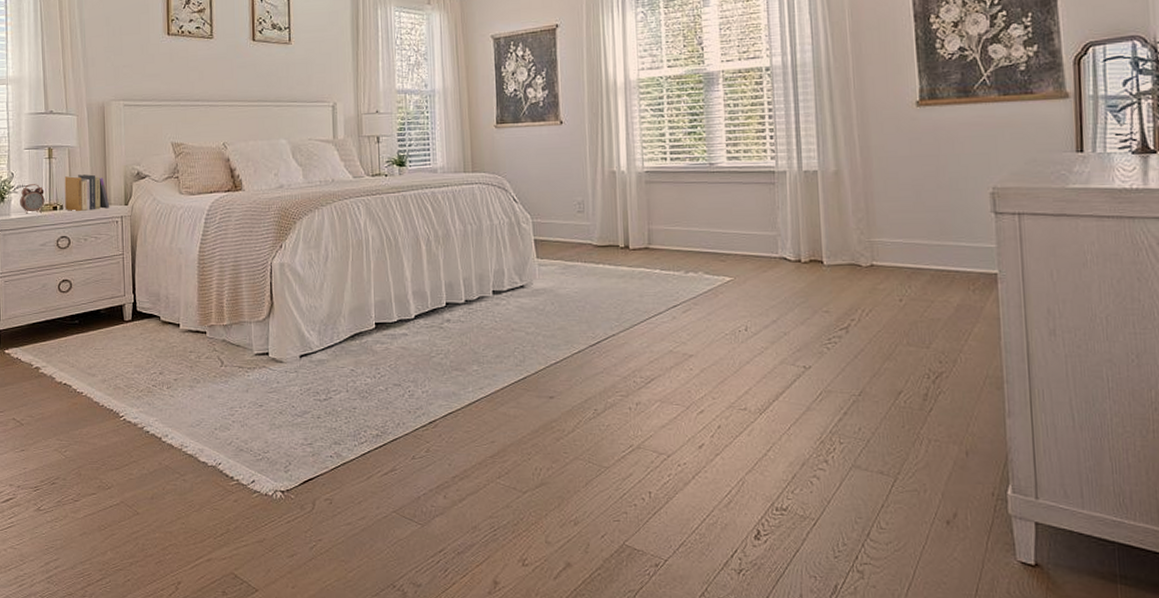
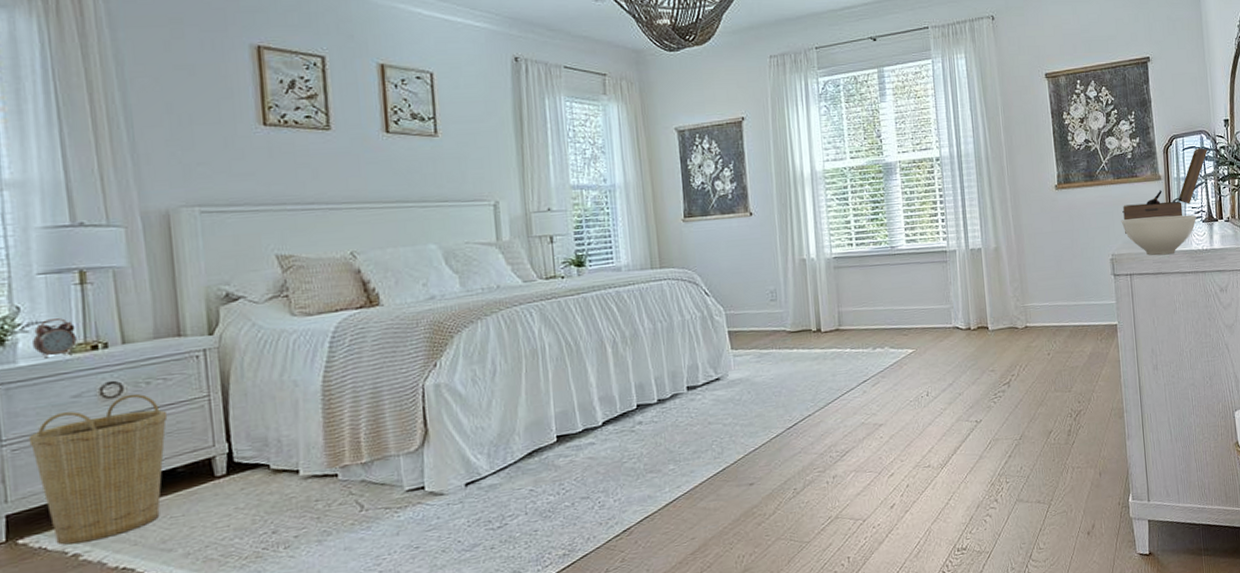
basket: none [14,247,97,359] -> present [28,393,168,545]
books: present [64,174,110,212] -> none [108,300,185,350]
bowl: none [1007,143,1123,193] -> present [1121,214,1197,256]
wooden box: none [1009,56,1144,163] -> present [1122,146,1208,234]

